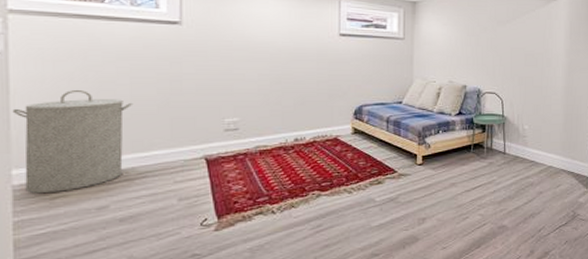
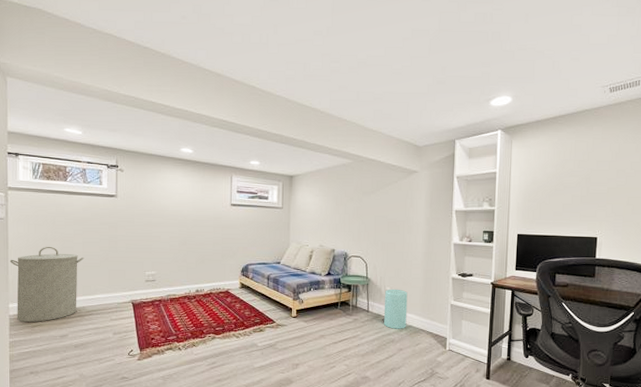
trash can: none [519,127,547,171] -> present [381,289,408,329]

